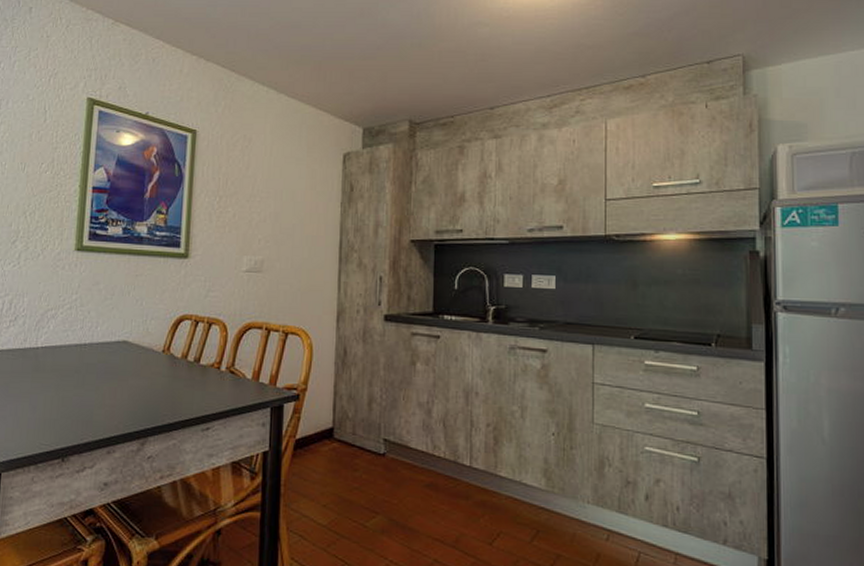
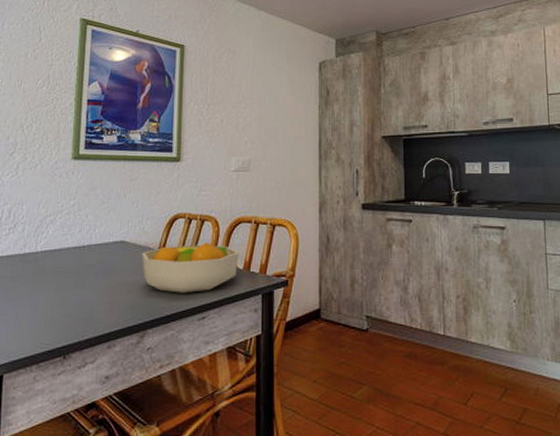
fruit bowl: none [144,347,248,401] -> present [141,241,239,293]

